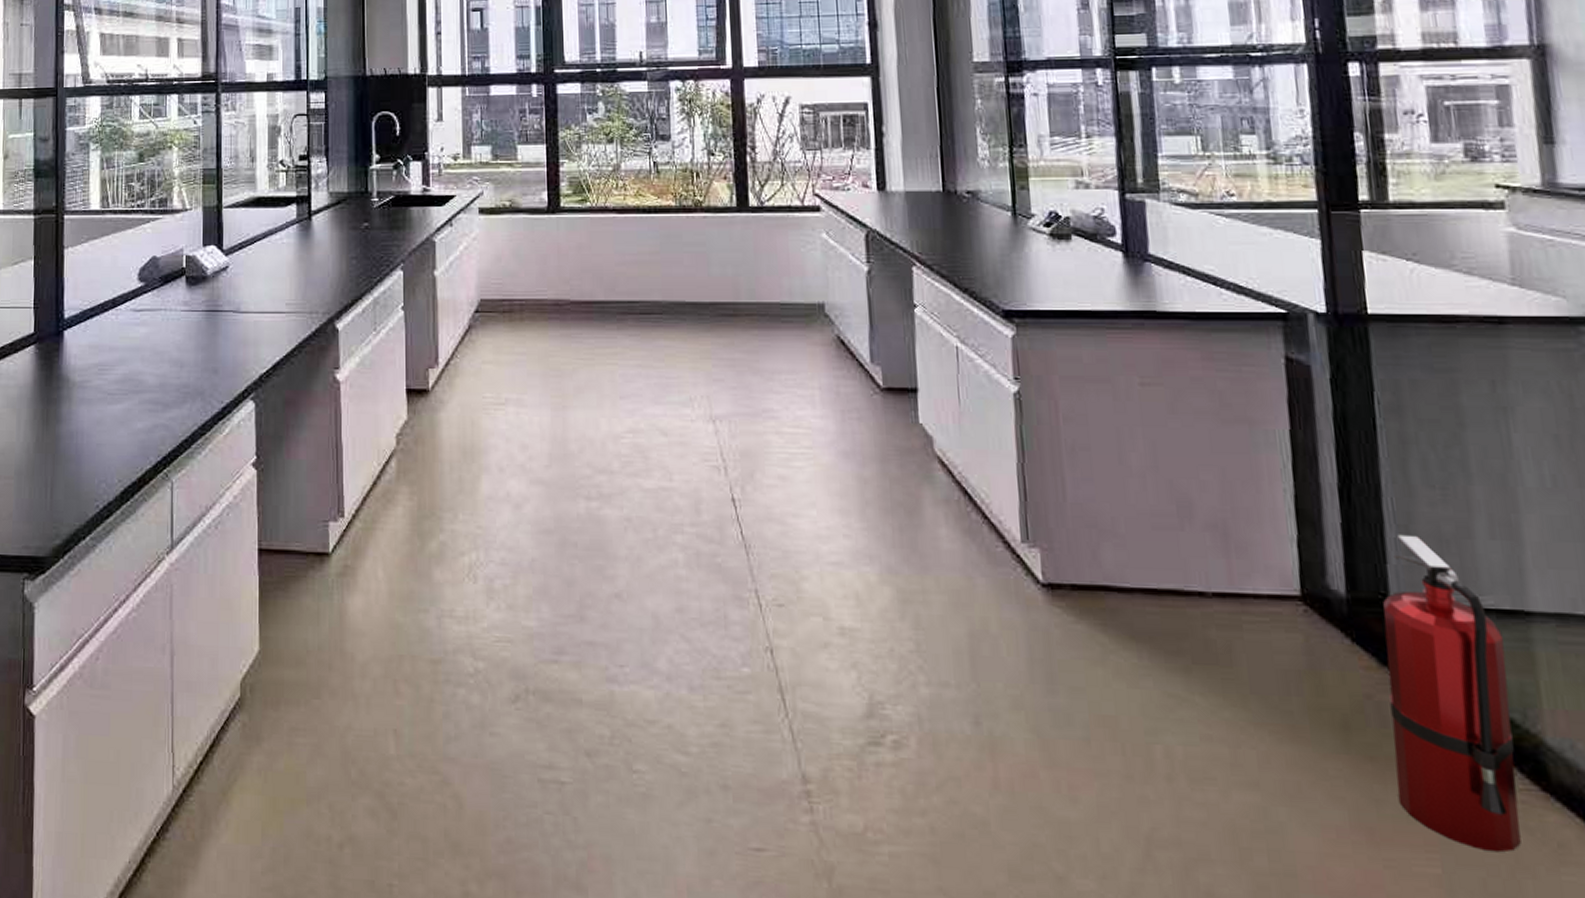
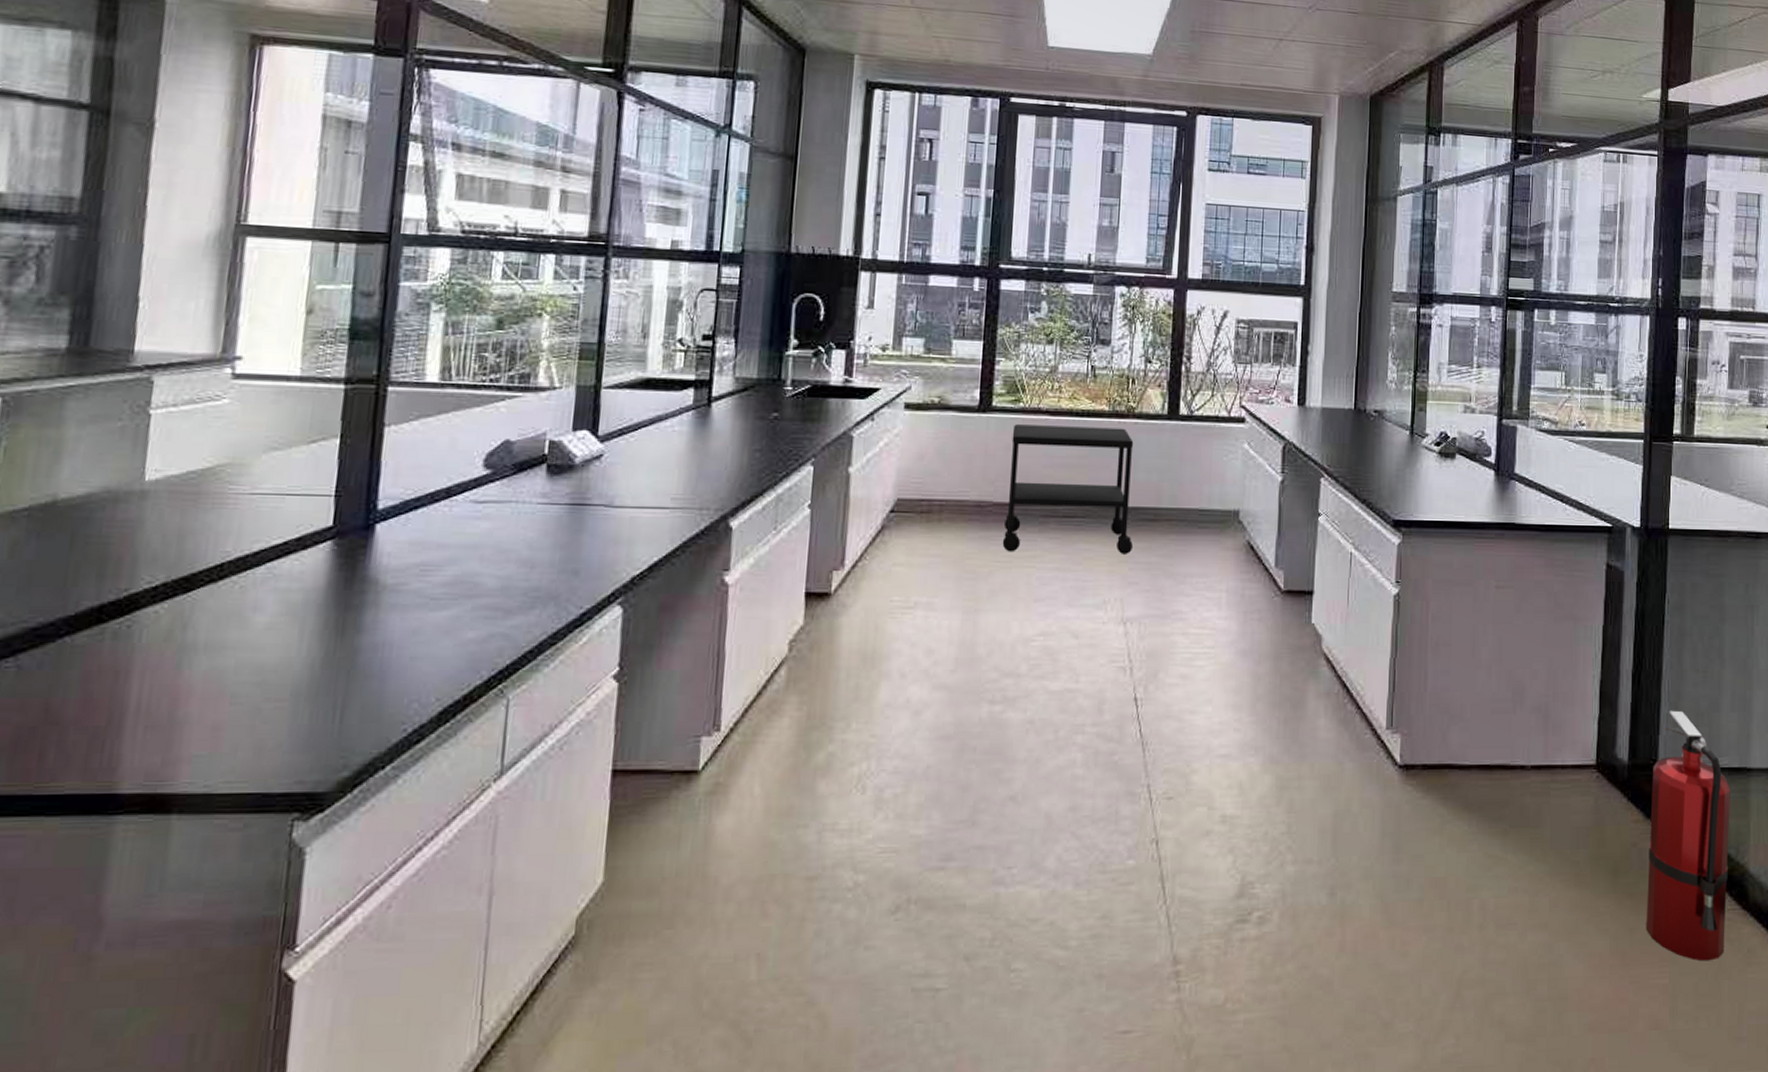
utility cart: none [582,223,714,351] -> present [1002,424,1134,554]

